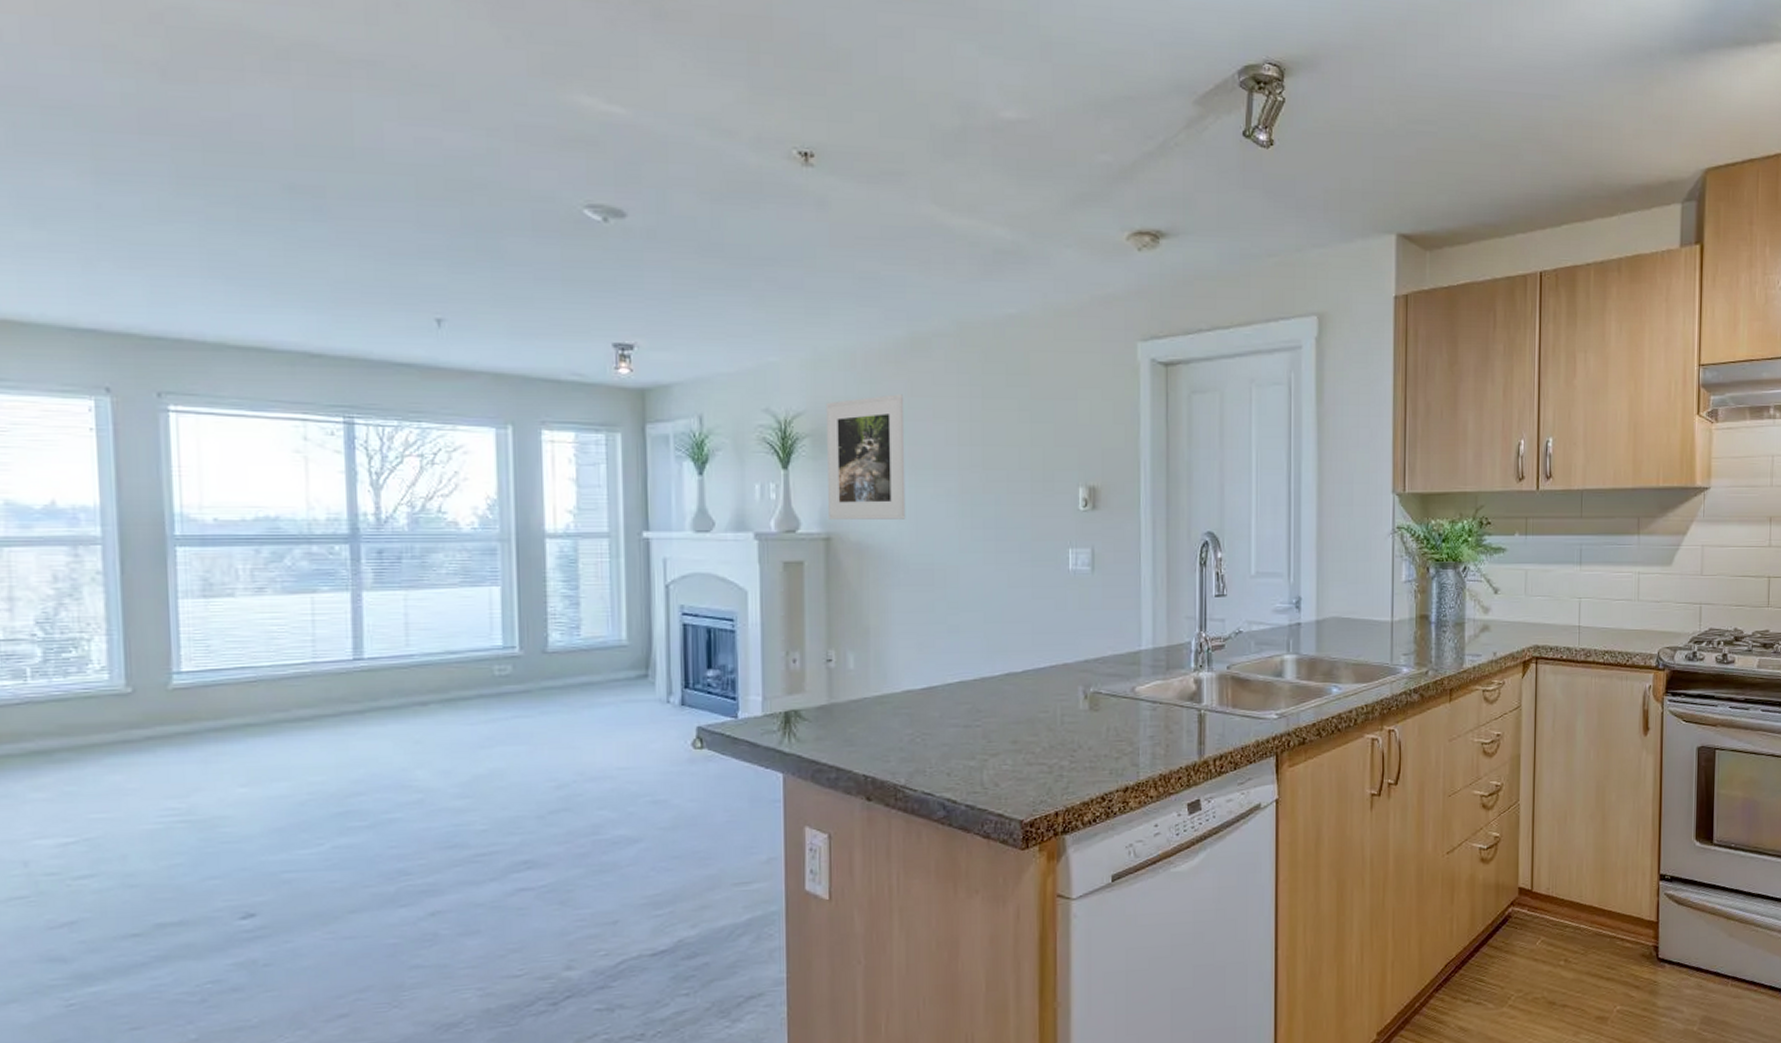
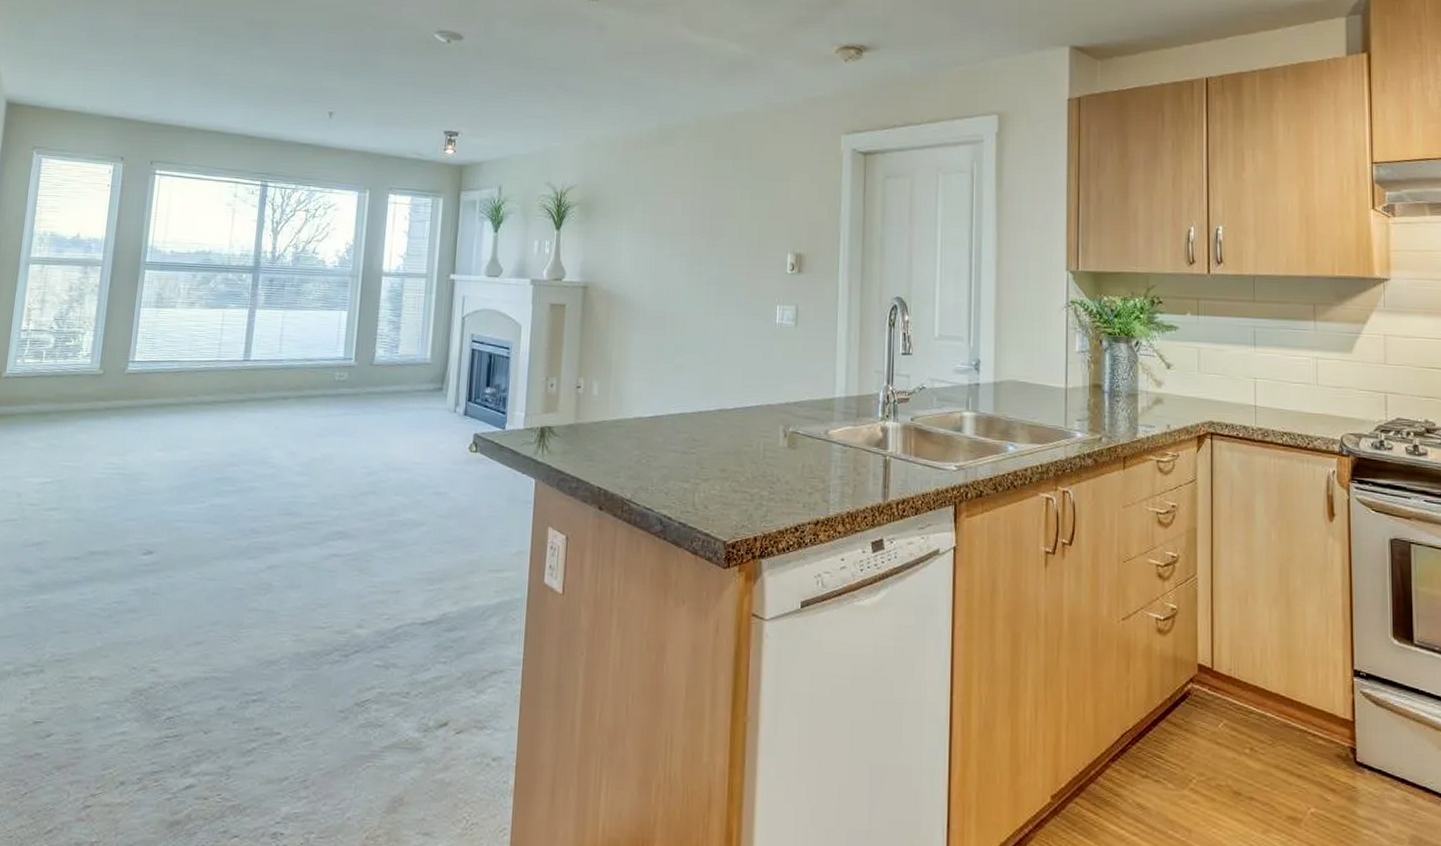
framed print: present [825,394,906,519] -> none [587,173,651,274]

